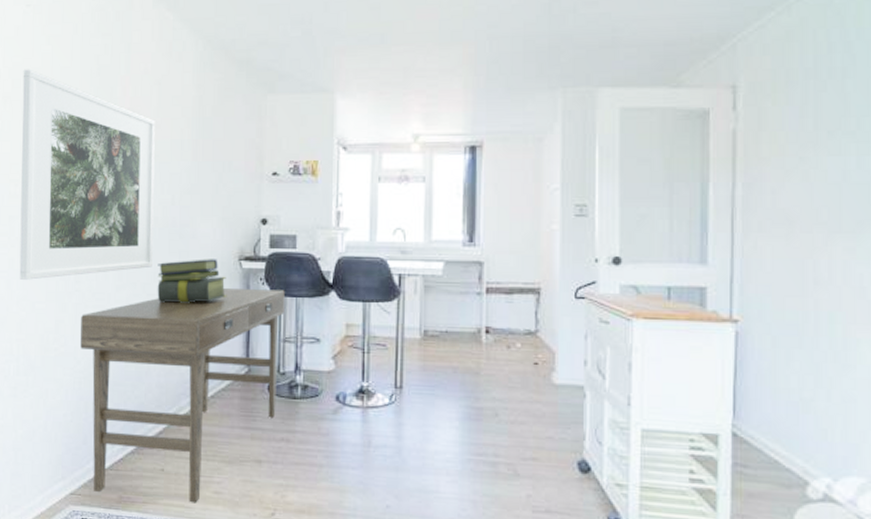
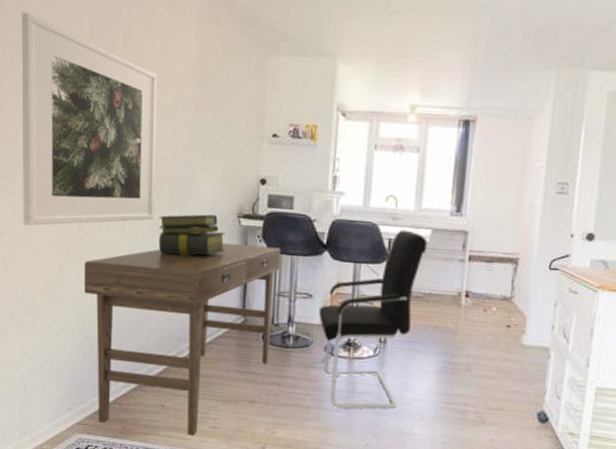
office chair: none [327,264,441,466] -> present [318,229,428,409]

